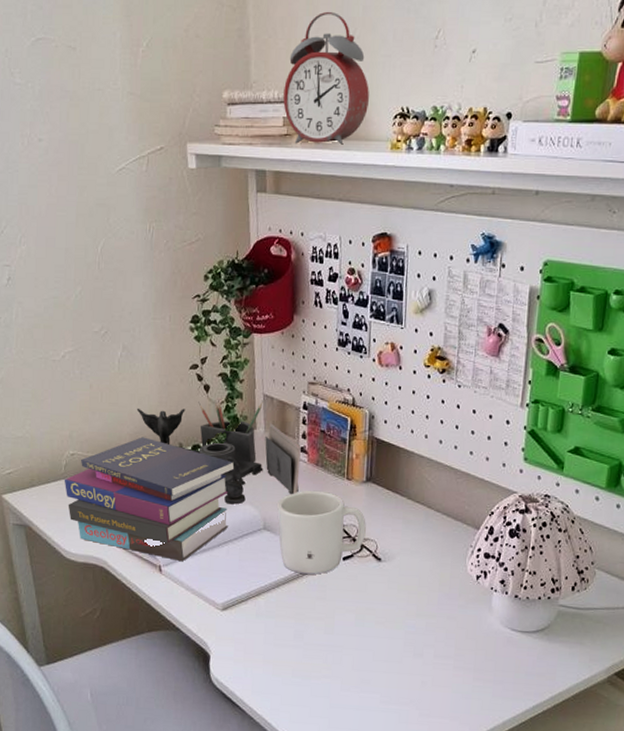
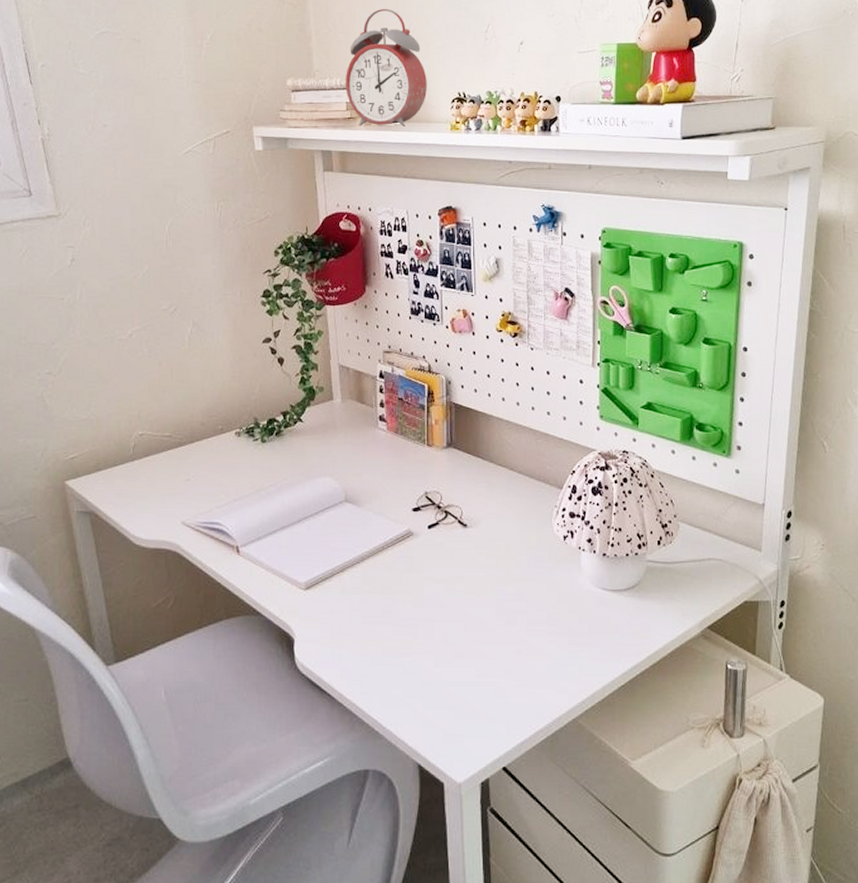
books: present [64,437,234,562] -> none [132,413,311,541]
desk organizer: present [136,398,301,505] -> none [208,369,379,478]
mug: present [276,490,366,575] -> none [357,458,450,546]

